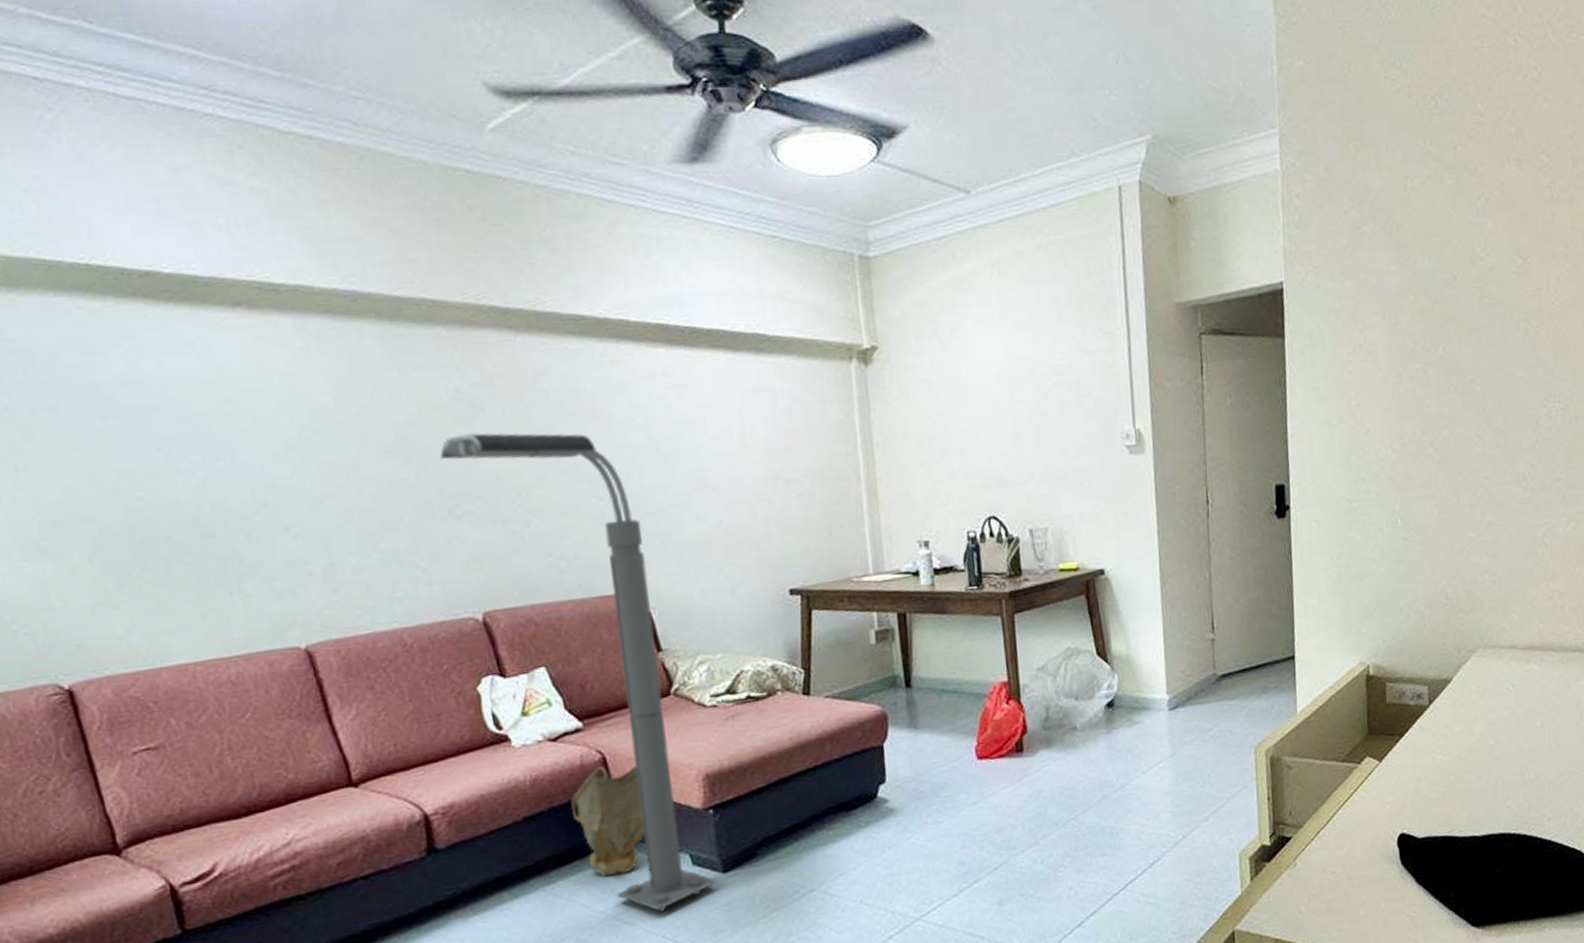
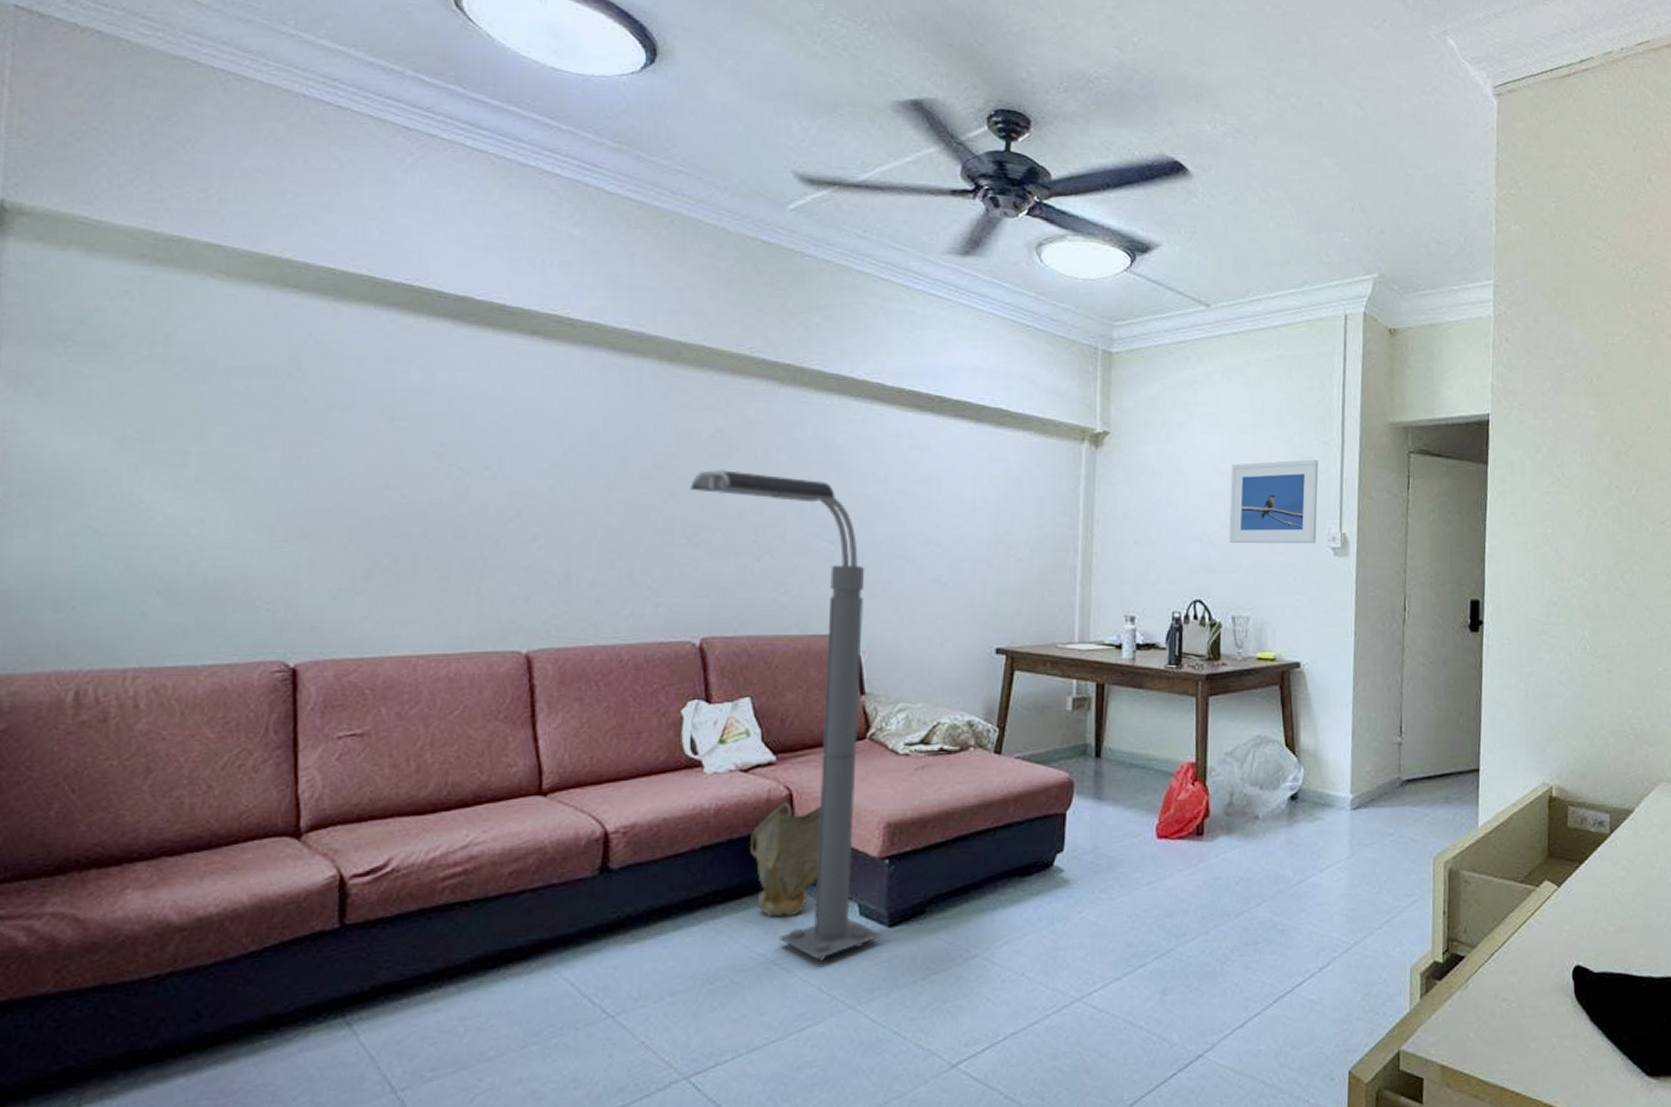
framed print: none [1012,352,1110,454] -> present [1229,459,1319,544]

